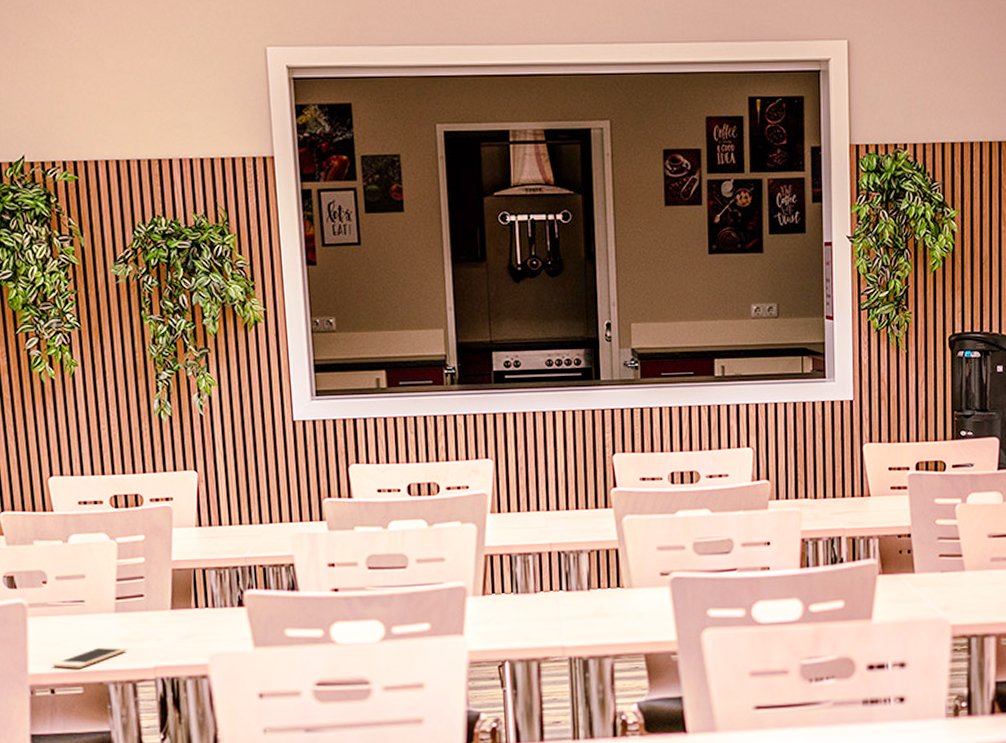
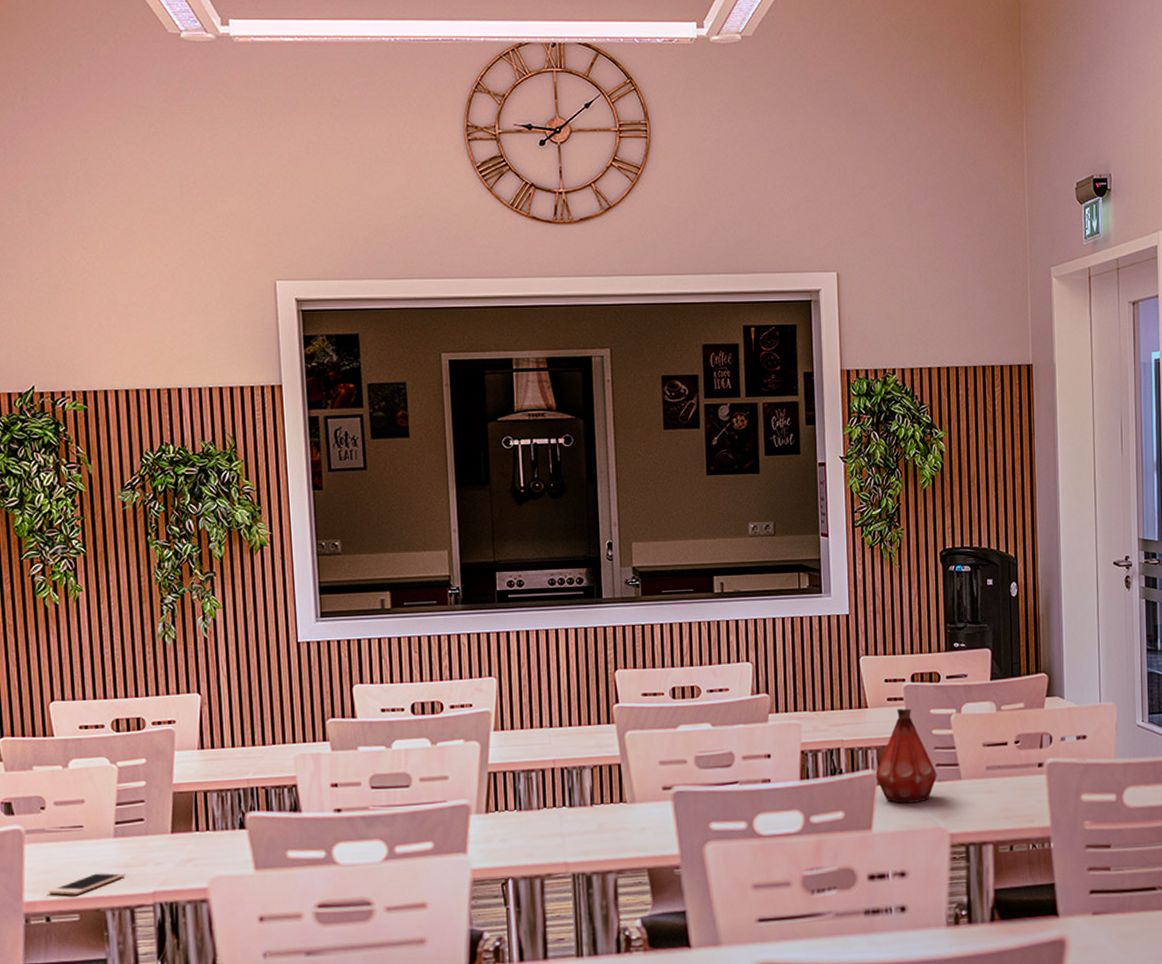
bottle: none [877,497,941,594] -> present [875,708,938,804]

